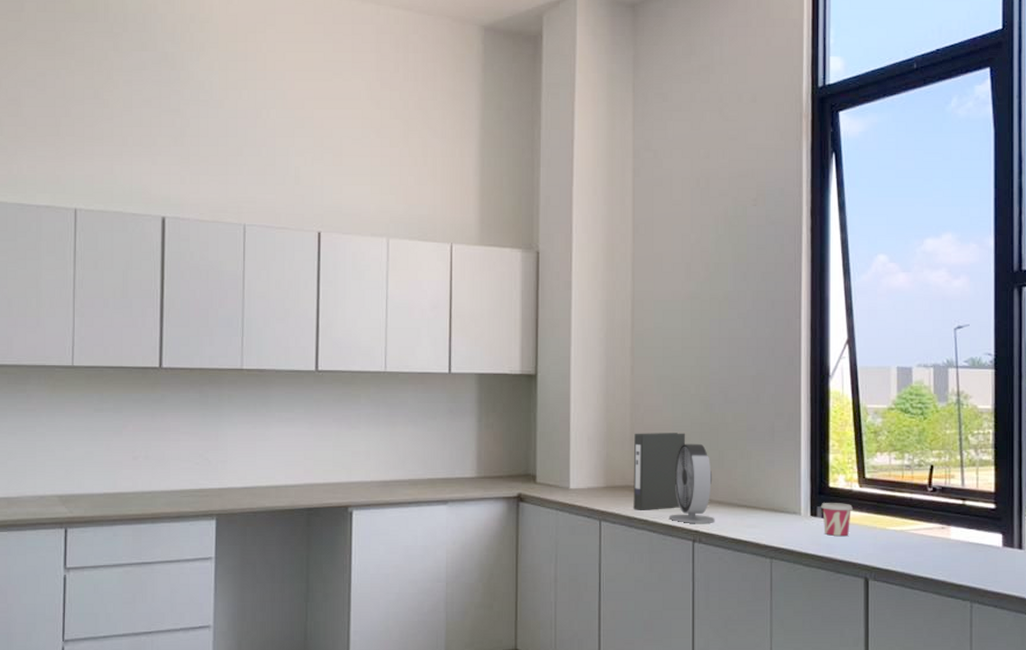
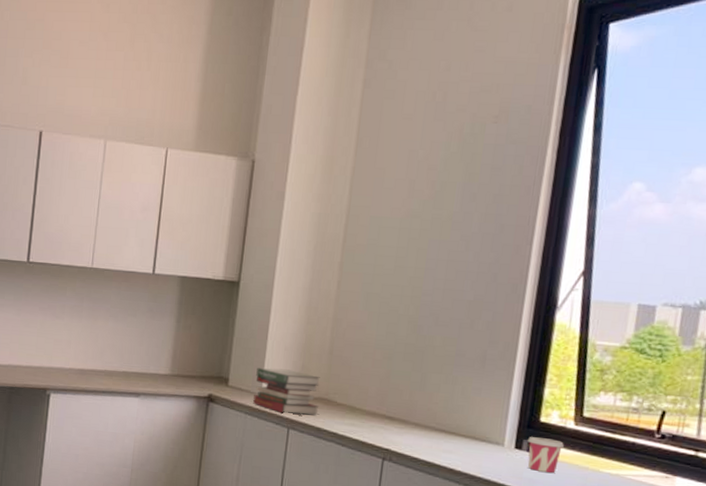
books: none [563,460,626,506] -> present [253,368,320,416]
binder: present [633,433,686,510] -> none [324,347,388,425]
desk fan: present [668,443,715,523] -> none [359,362,412,444]

